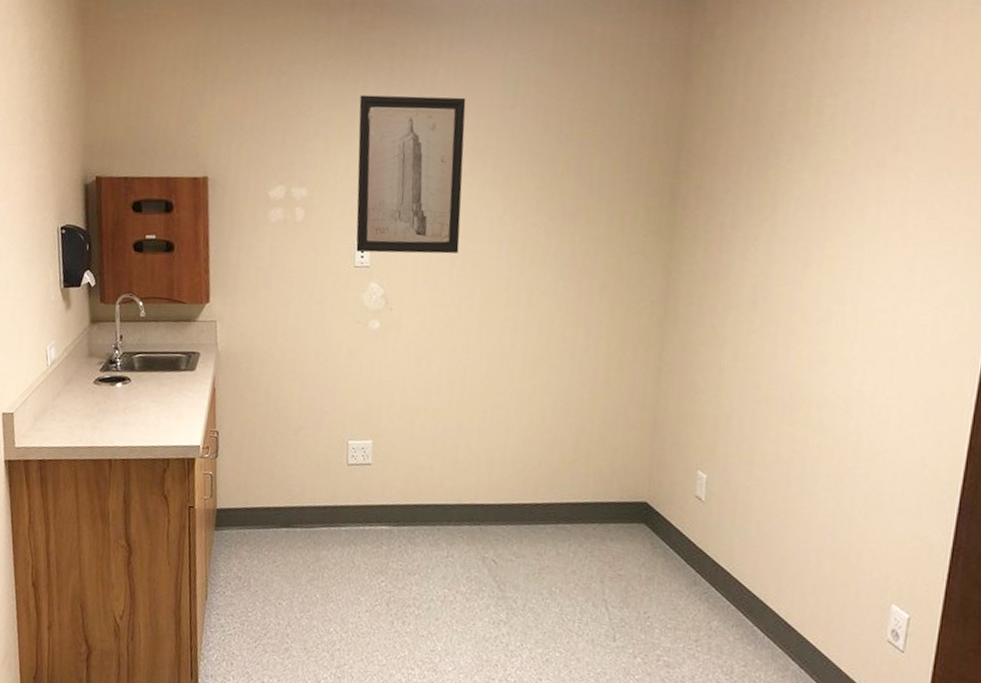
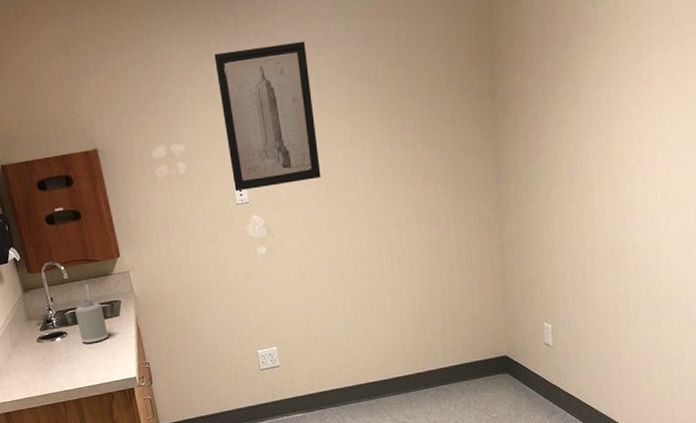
soap dispenser: none [144,327,178,397] -> present [74,284,109,344]

